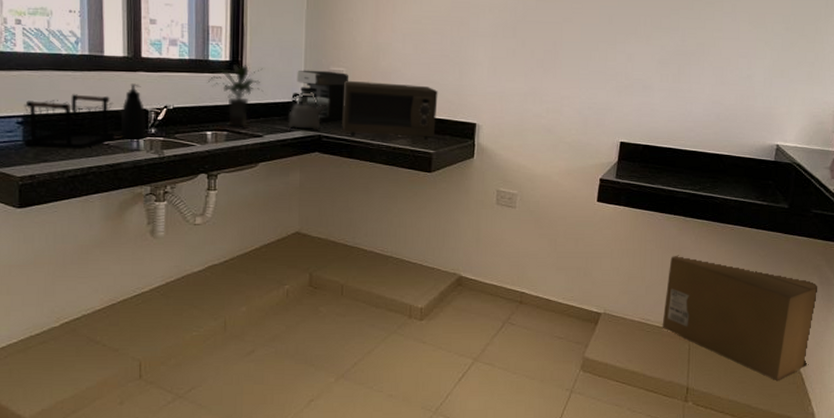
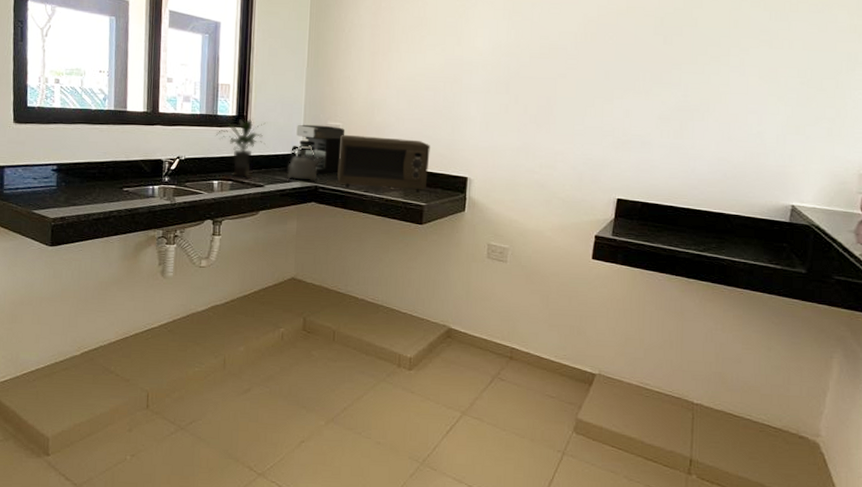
dish rack: present [23,94,115,150] -> none [57,145,134,195]
soap dispenser: present [121,83,147,141] -> none [139,136,162,188]
box: present [662,255,818,381] -> none [662,317,842,461]

